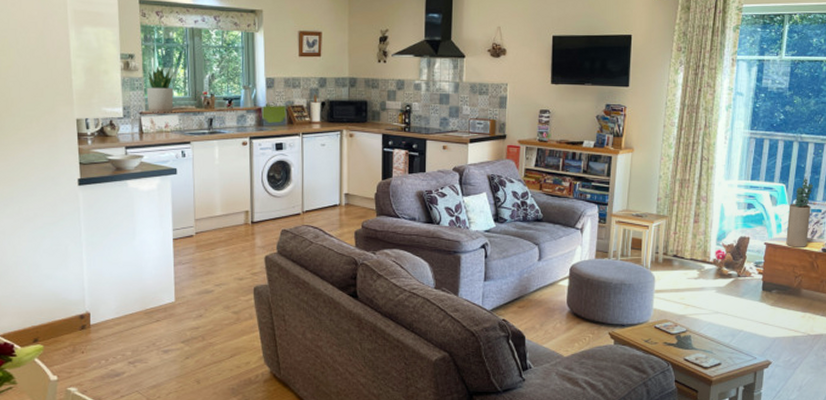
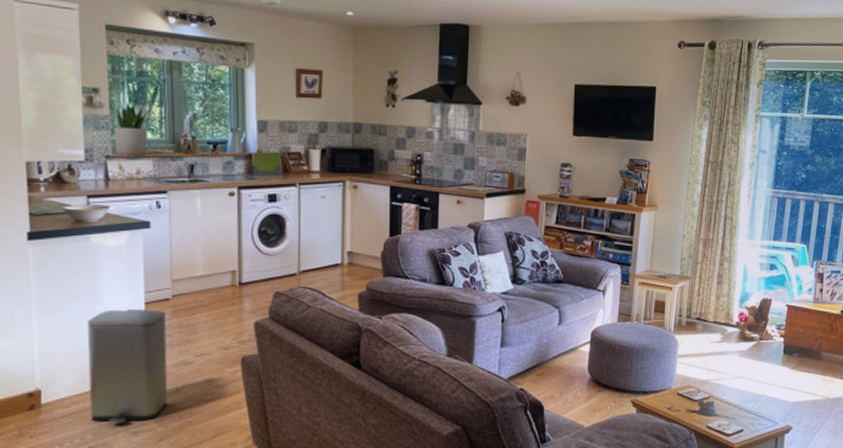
pedal bin: none [126,244,193,344] -> present [87,309,168,424]
vase: present [786,176,813,249] -> none [807,237,833,311]

